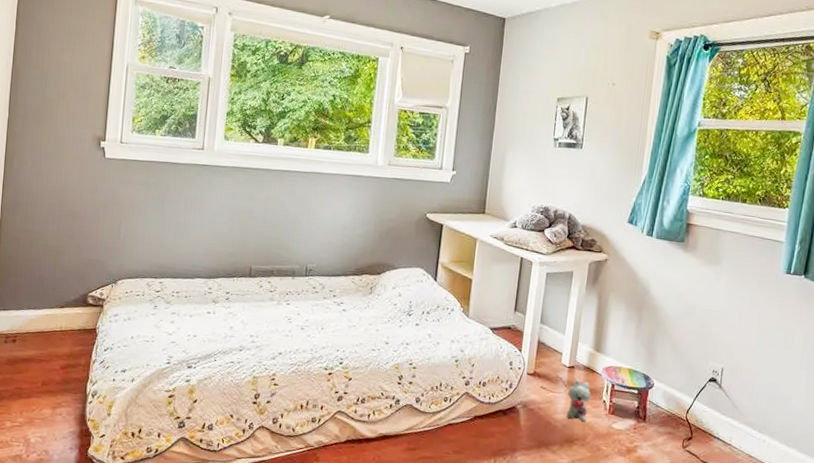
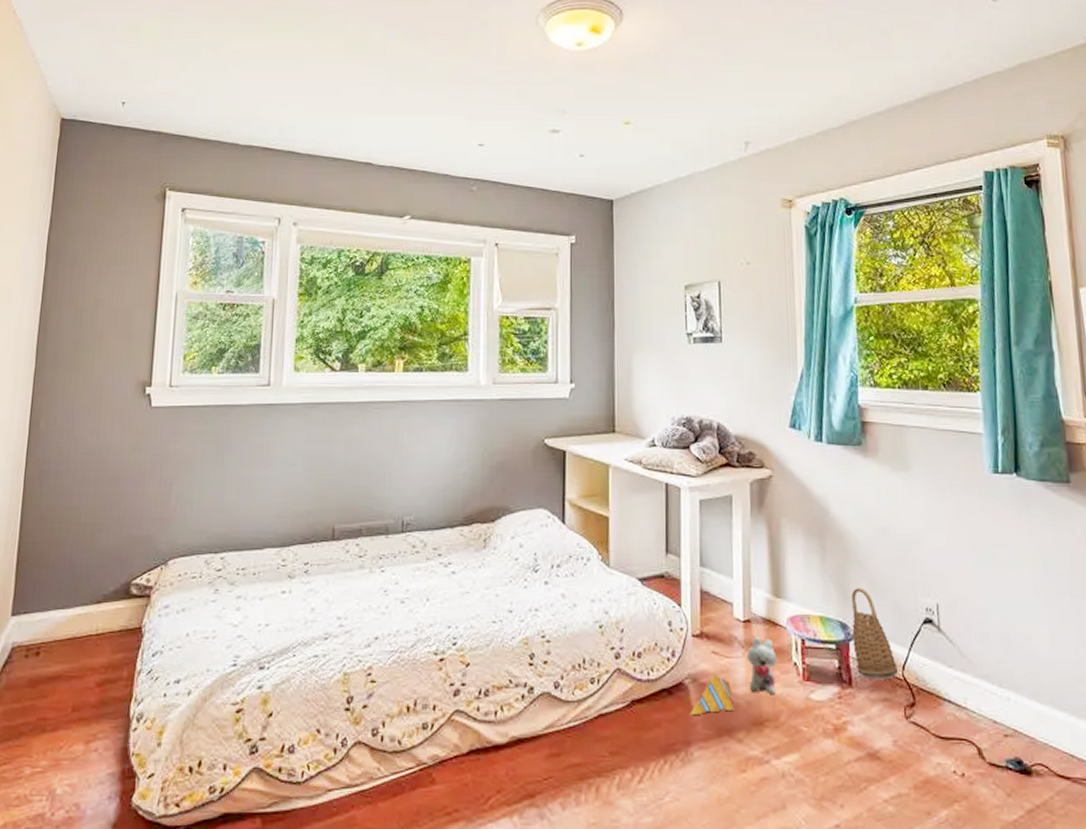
stacking toy: none [518,403,553,431] -> present [690,673,735,716]
basket: none [651,350,684,419] -> present [851,588,899,680]

